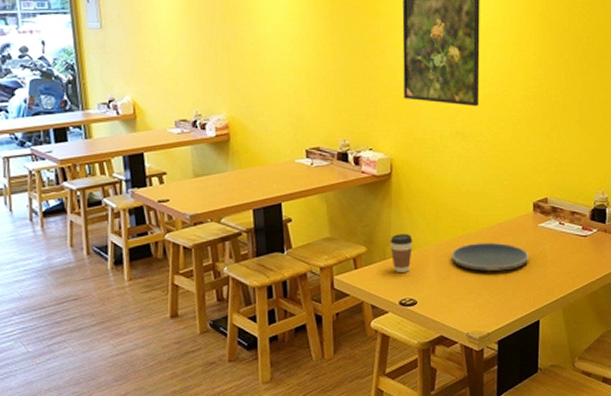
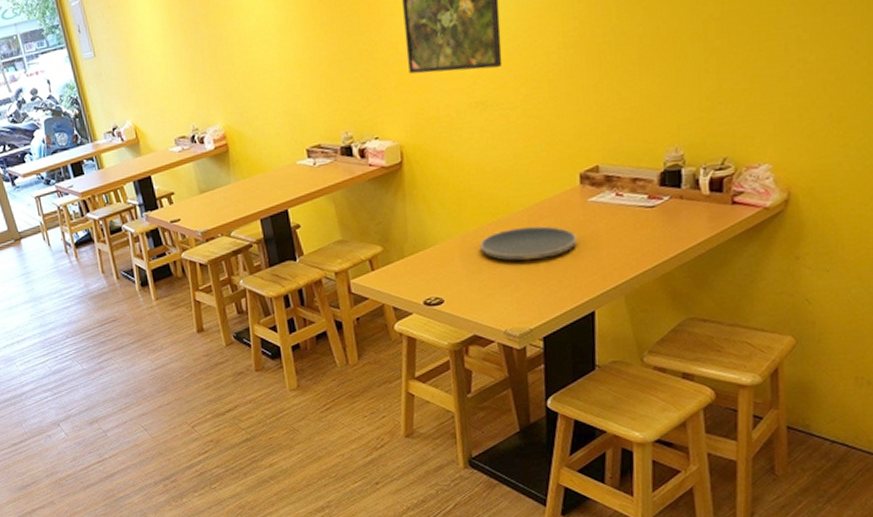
coffee cup: present [390,234,413,274] -> none [408,227,434,271]

